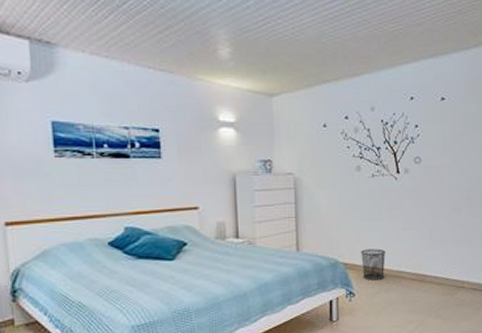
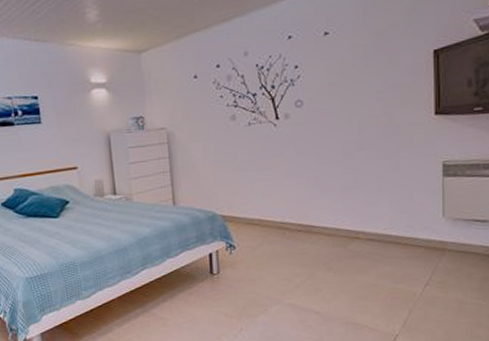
waste bin: present [360,249,386,281] -> none [239,199,267,233]

